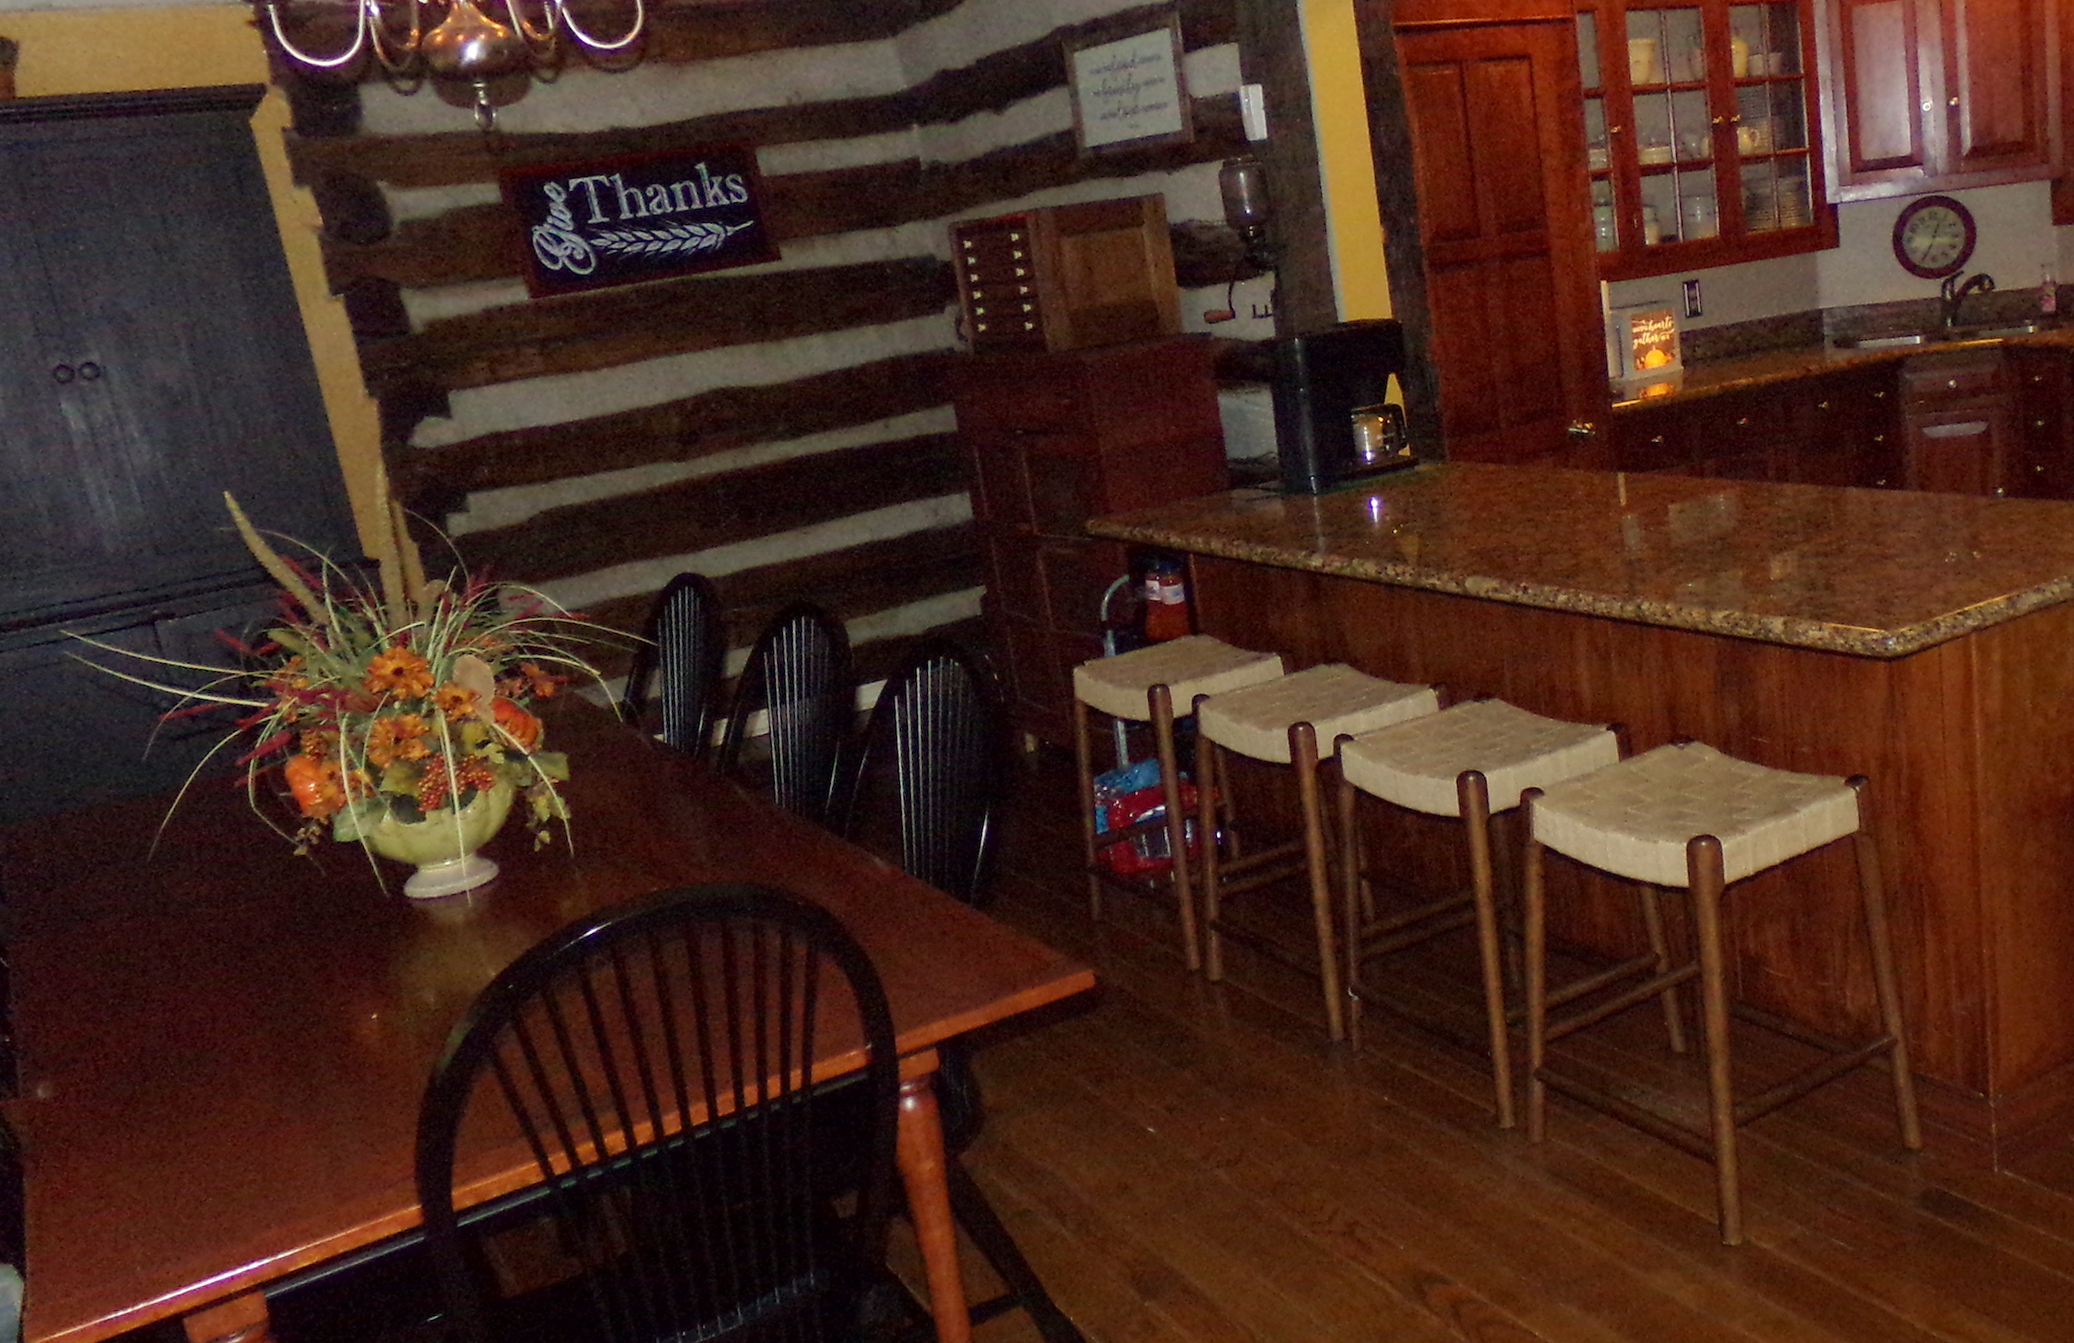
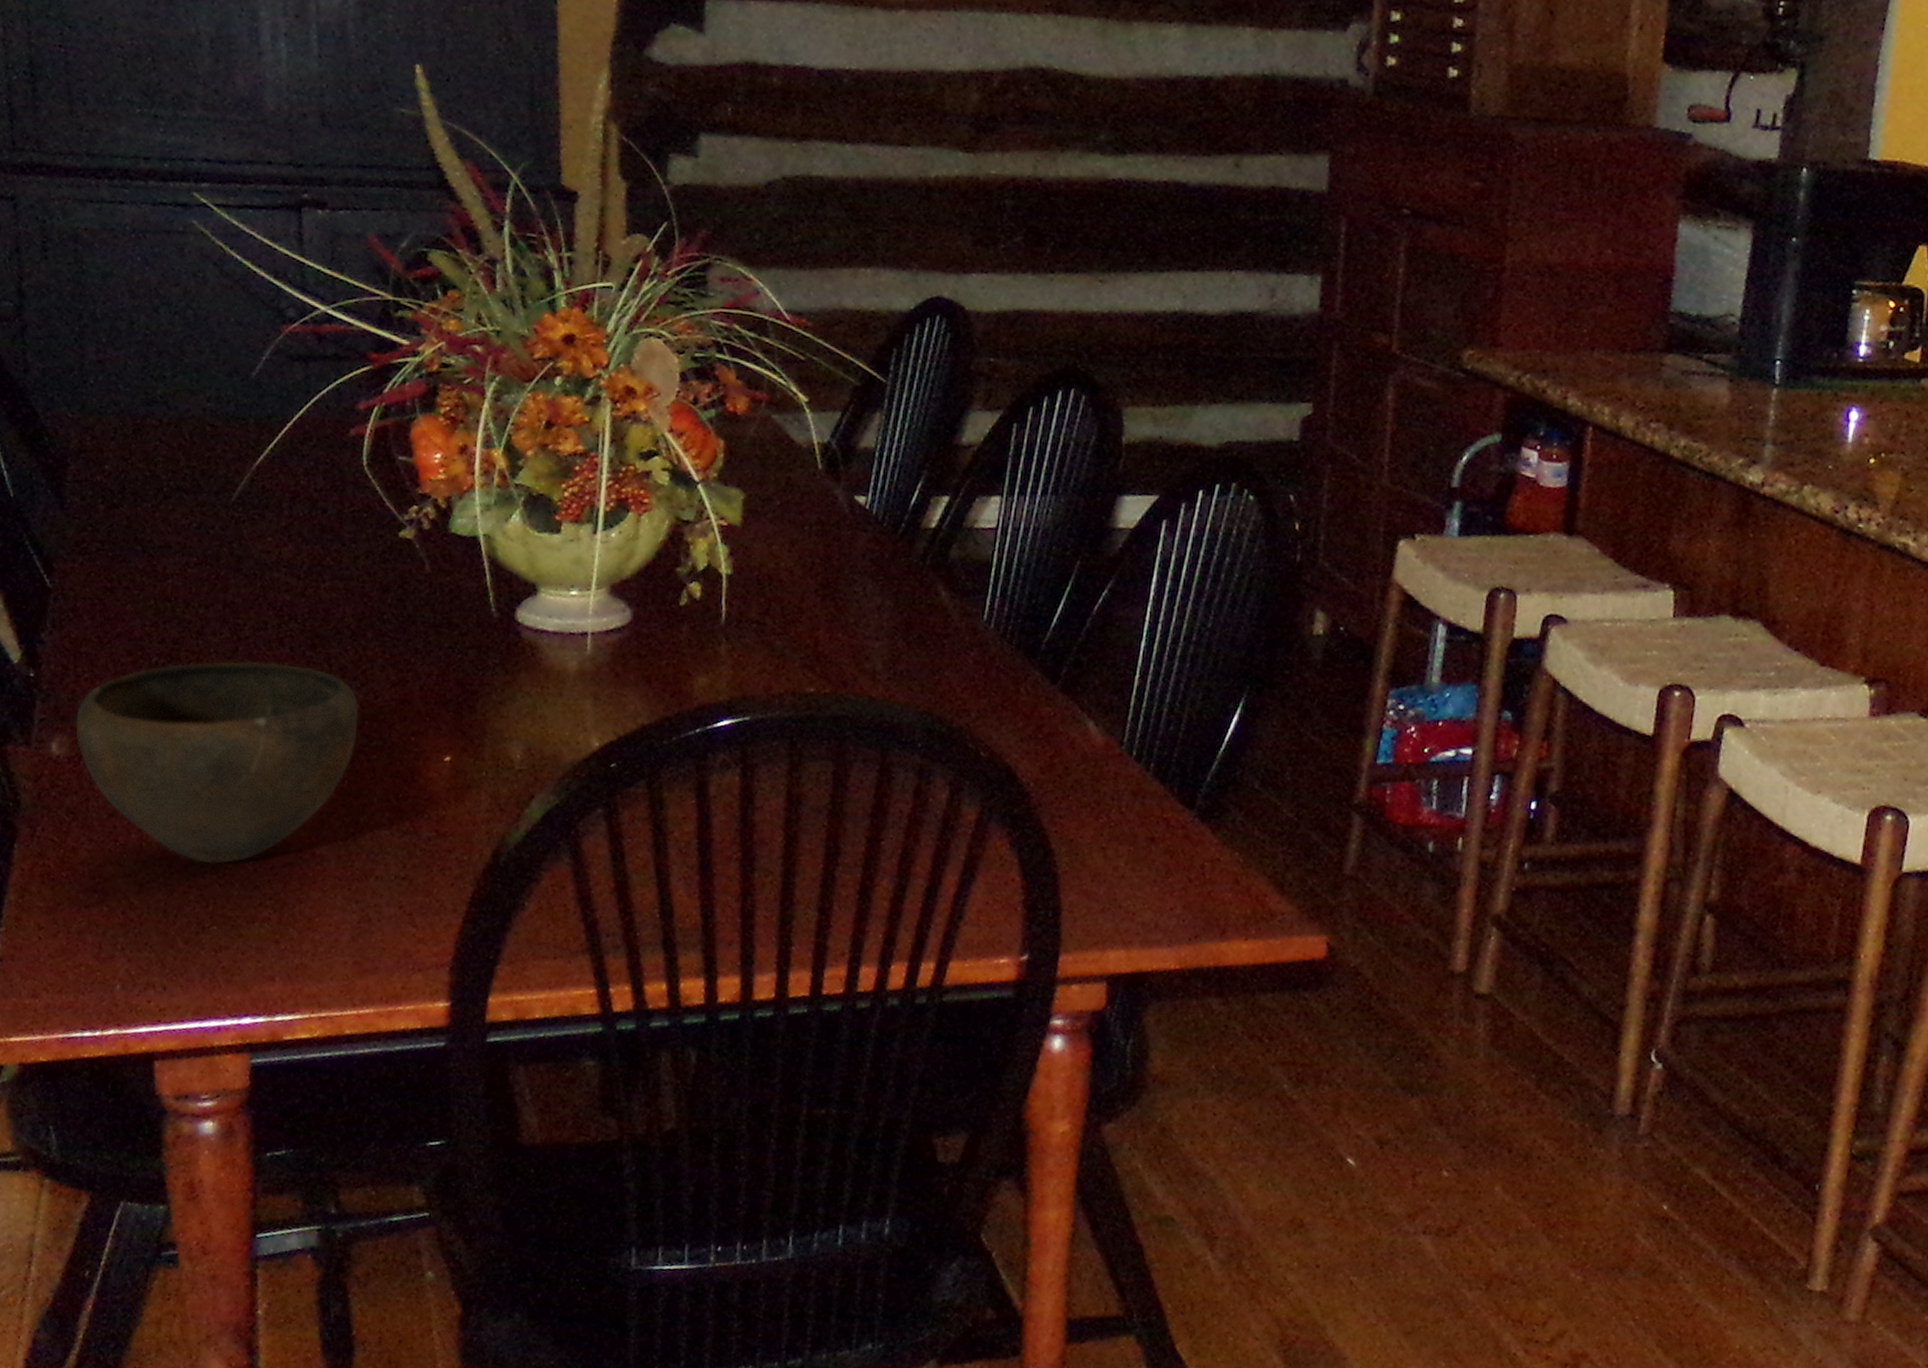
bowl: none [52,974,296,1152] -> present [75,661,359,864]

